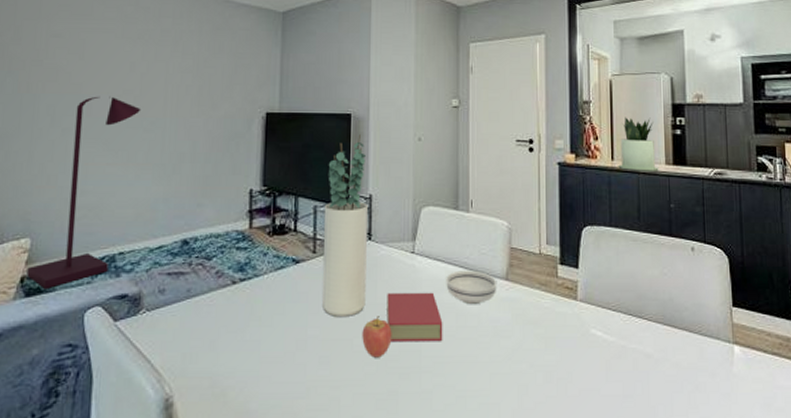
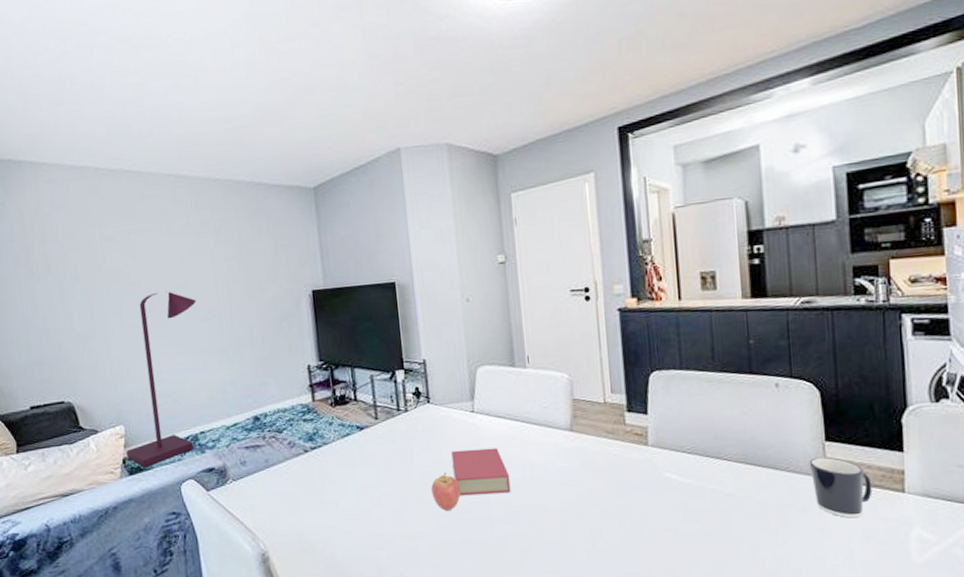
vase: present [321,134,367,316] -> none [378,301,432,476]
bowl: present [446,270,497,305] -> none [508,424,562,457]
planter: present [618,117,659,173] -> none [687,249,734,311]
mug: none [719,322,772,385] -> present [809,457,873,518]

